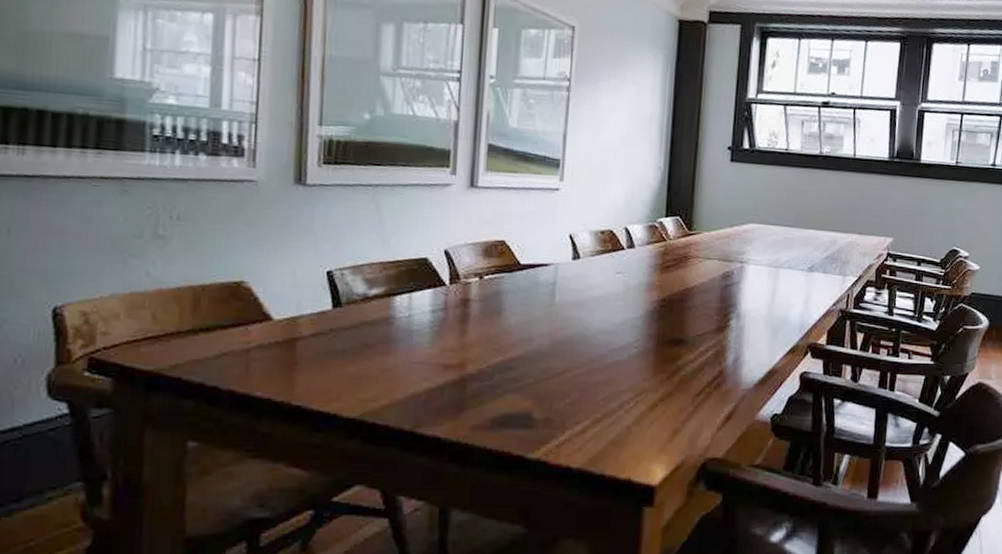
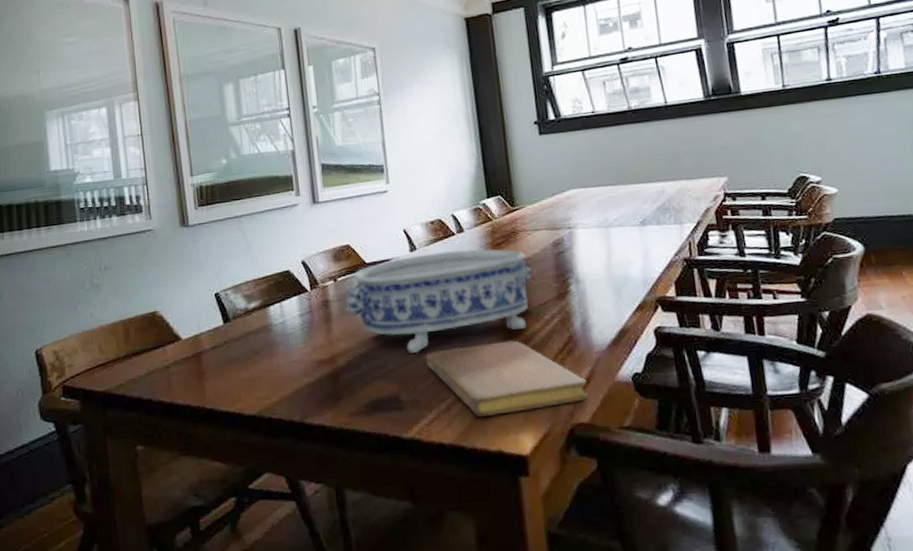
decorative bowl: none [488,264,696,369] -> present [345,249,532,353]
notebook: none [567,368,728,444] -> present [425,340,588,418]

